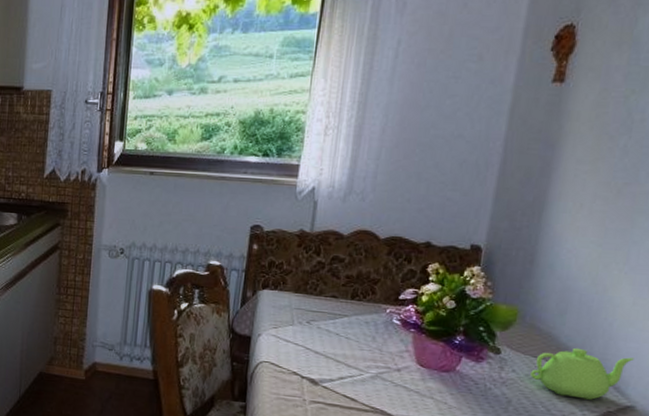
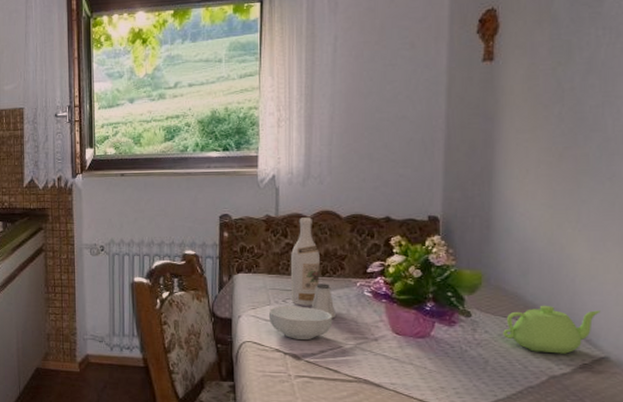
cereal bowl: none [290,327,357,365] -> present [268,306,333,339]
wine bottle: none [316,235,352,330] -> present [290,217,320,306]
saltshaker: none [335,307,361,345] -> present [311,284,336,319]

